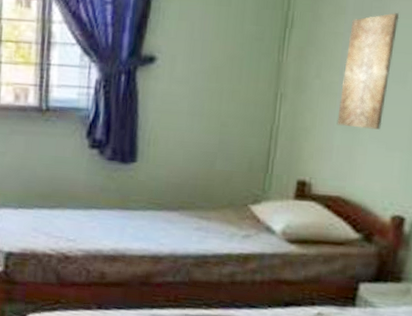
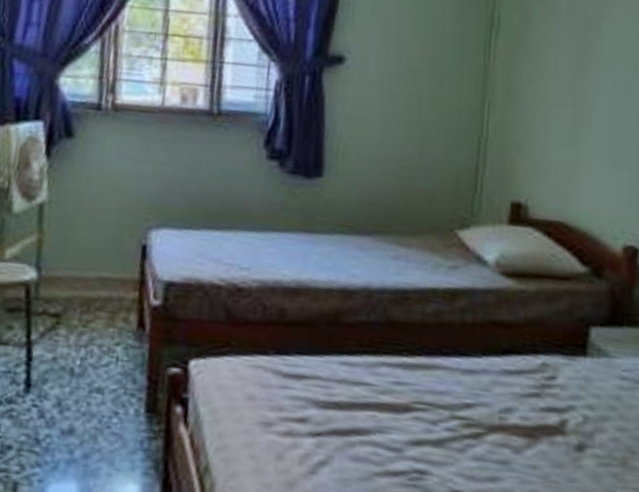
wall art: present [337,12,400,130] -> none [554,14,618,145]

